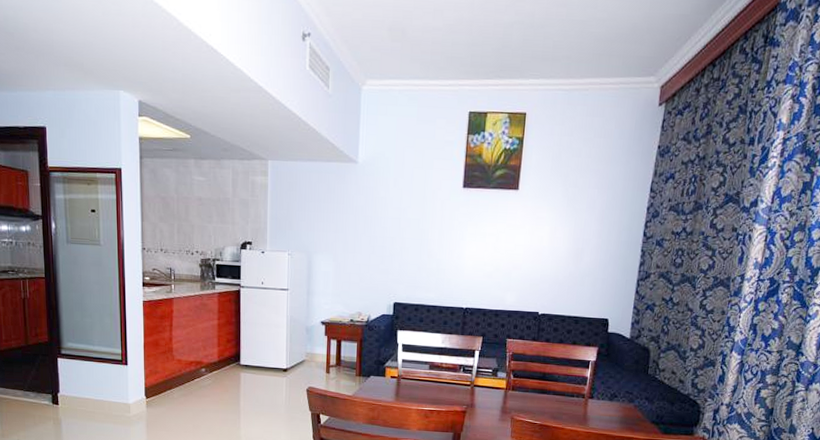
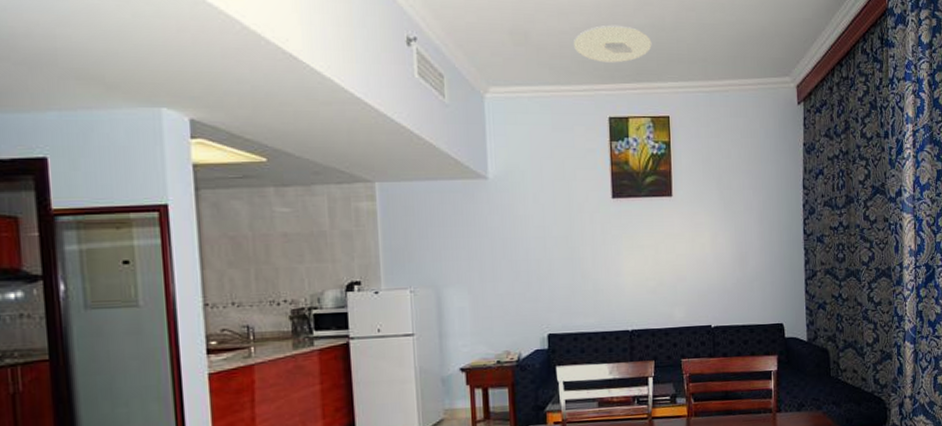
ceiling light: none [445,21,519,59] -> present [574,25,652,63]

